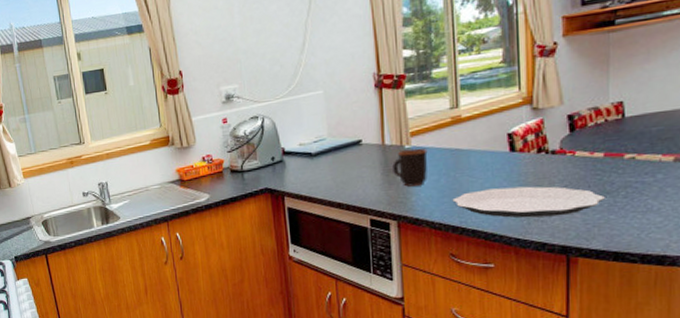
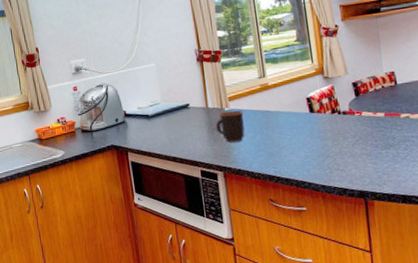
plate: present [452,186,605,218] -> none [267,141,390,168]

